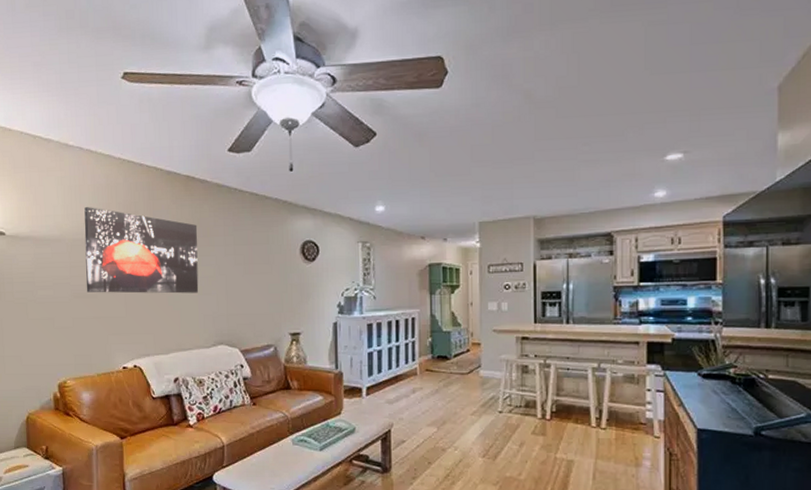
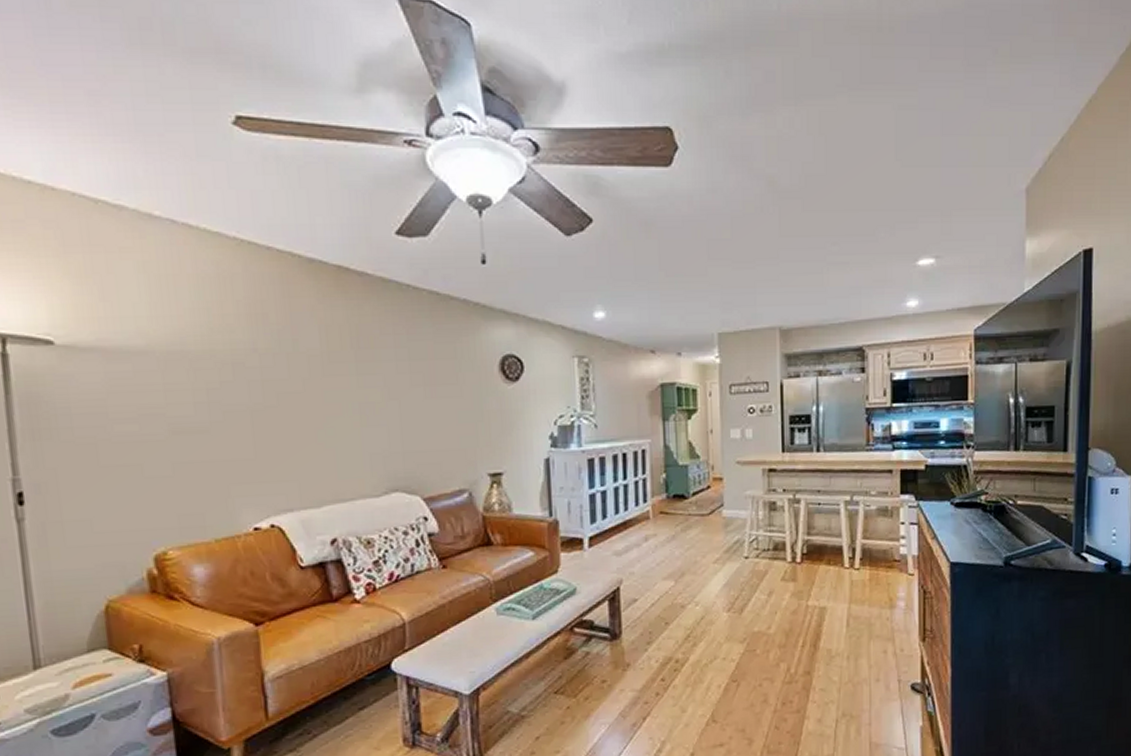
wall art: present [84,207,199,294] -> none [183,306,362,427]

